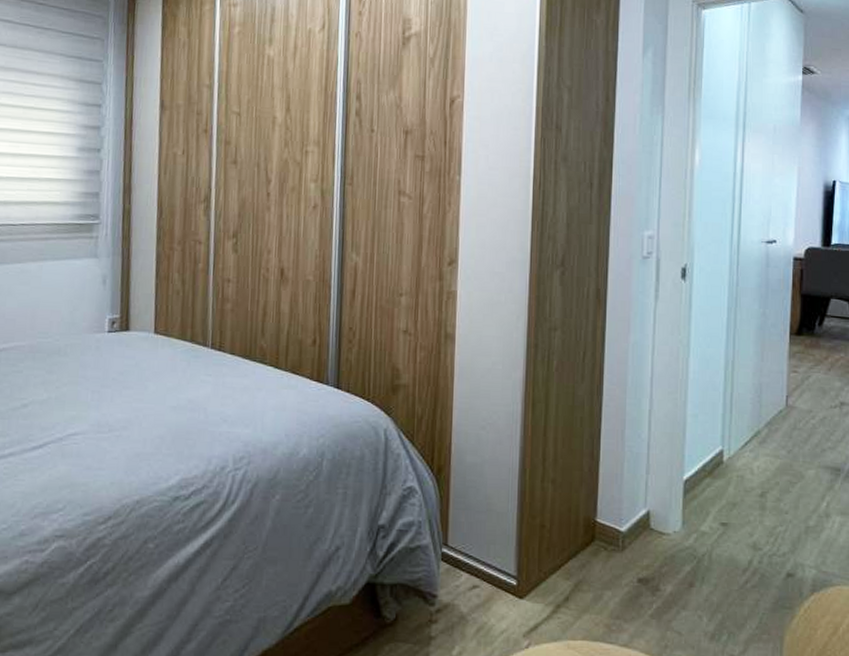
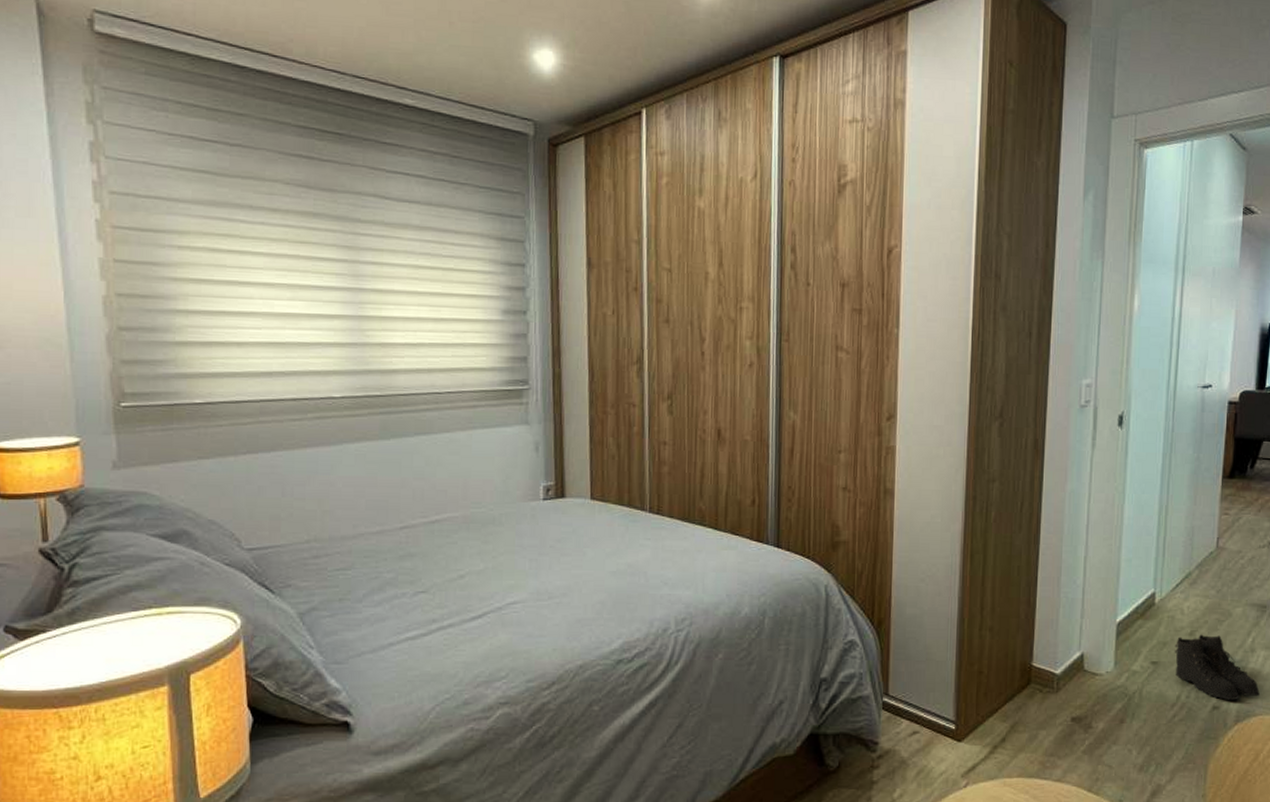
boots: none [745,496,837,568] -> present [1174,634,1260,700]

